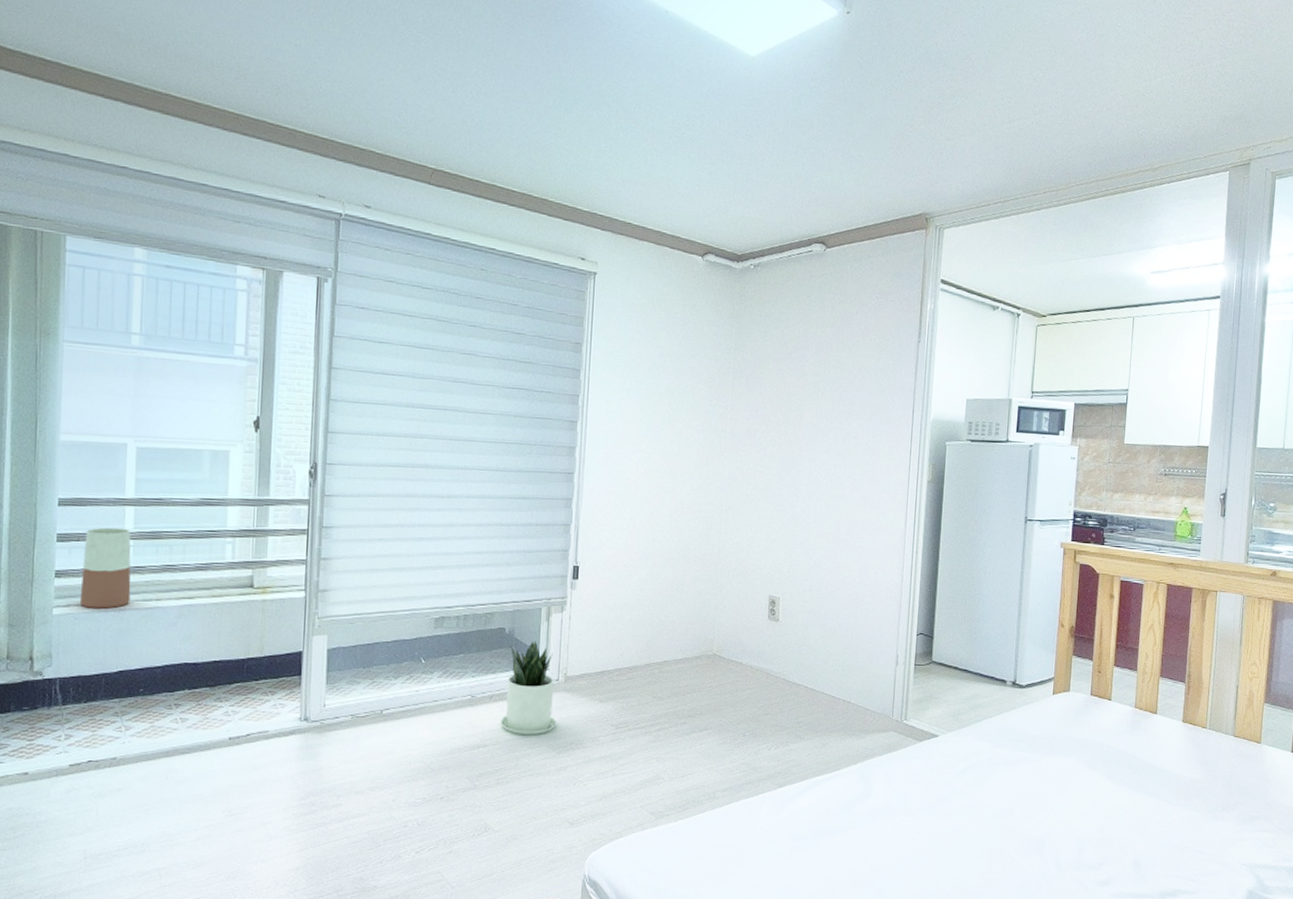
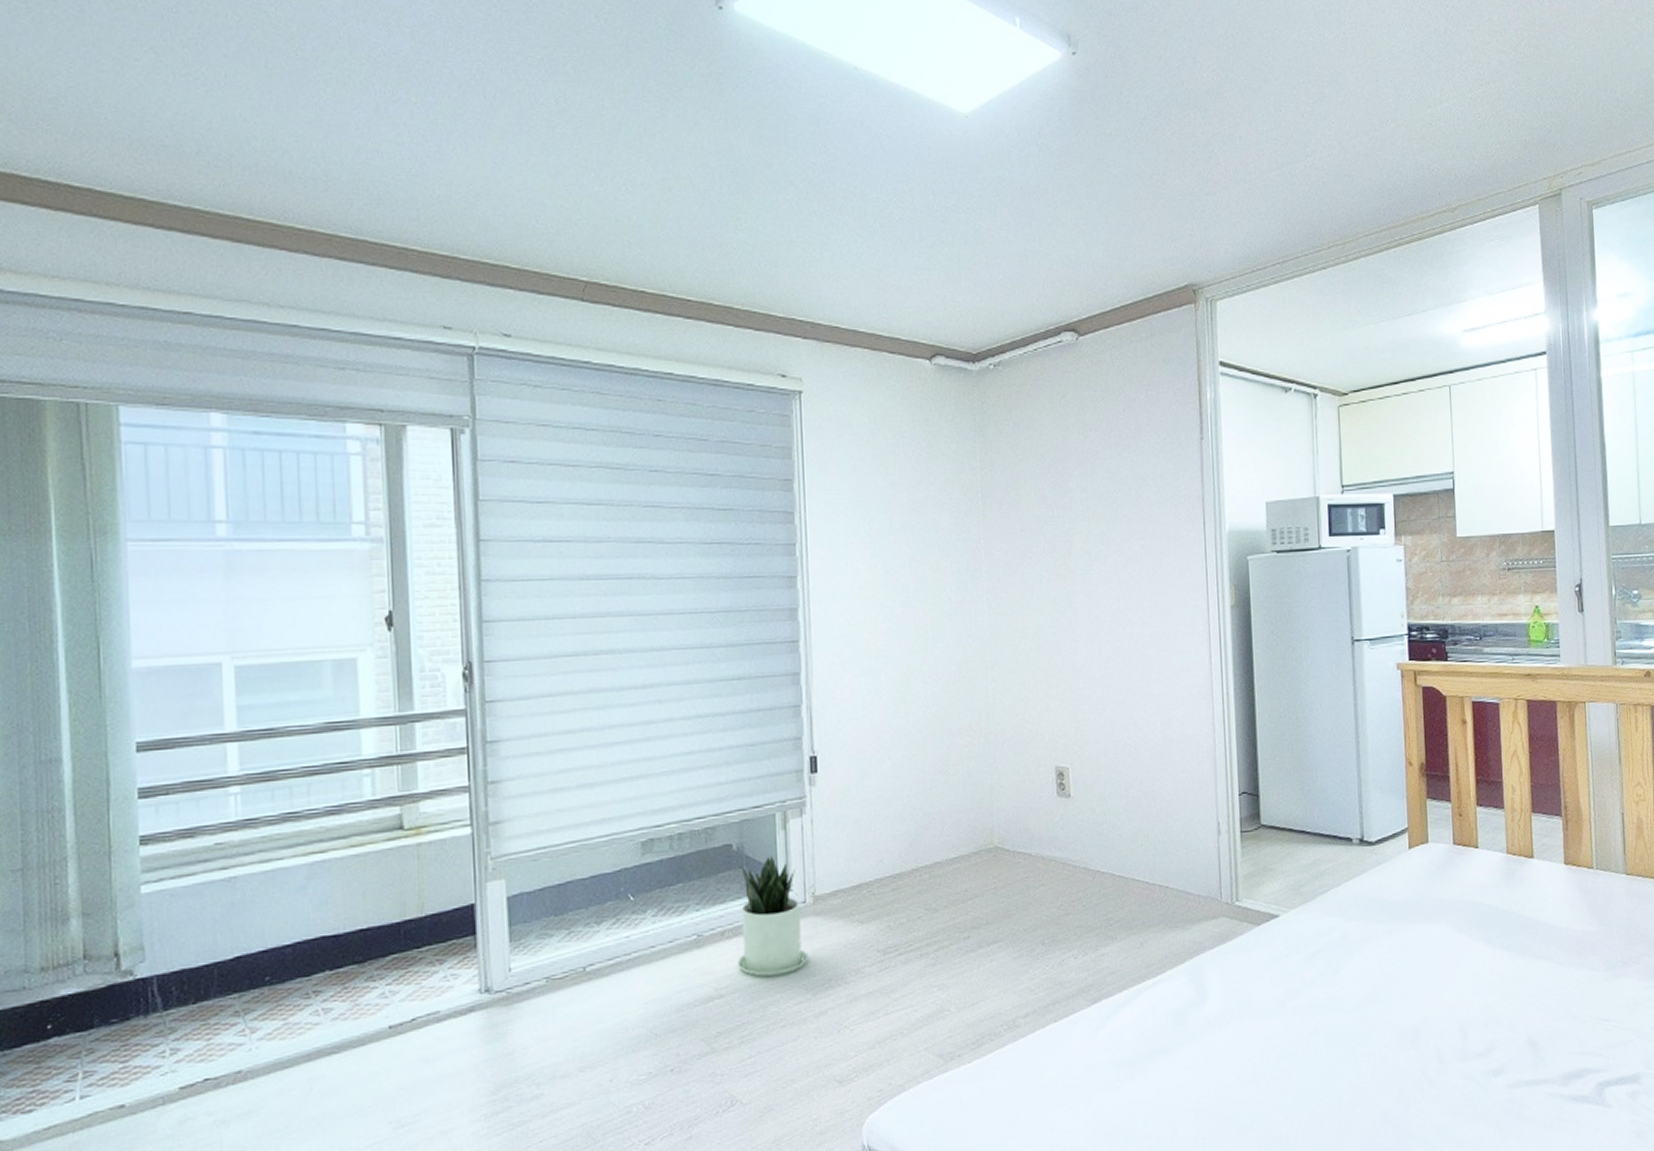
vase: present [79,527,131,609] -> none [175,771,243,880]

